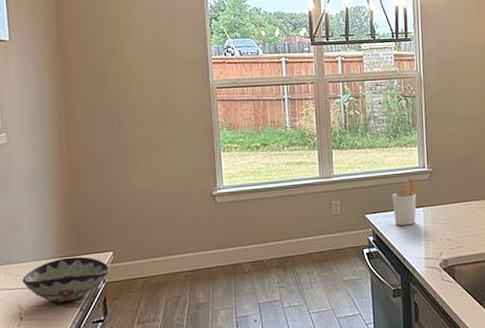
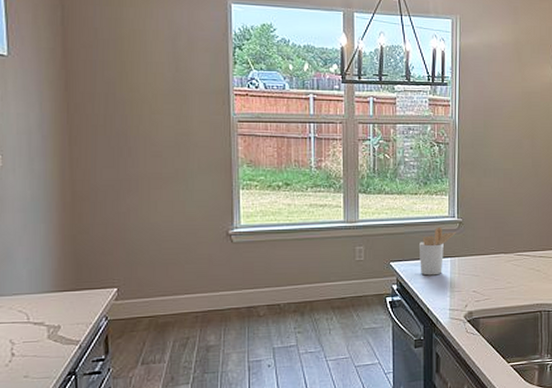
decorative bowl: present [22,256,109,303] -> none [15,291,113,339]

